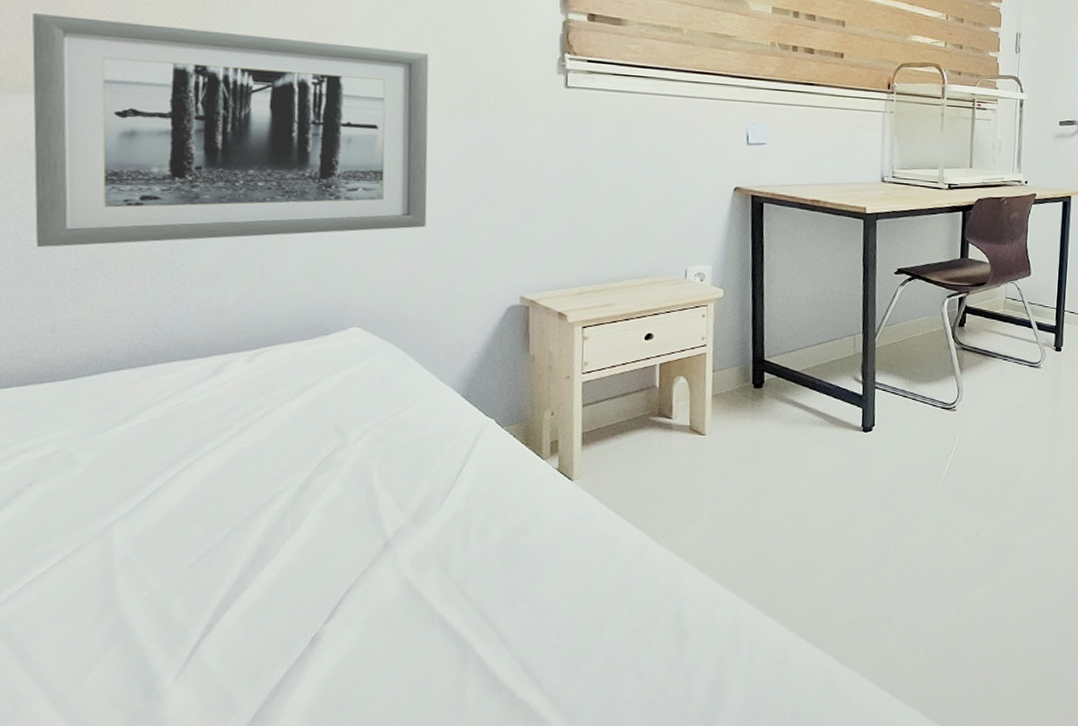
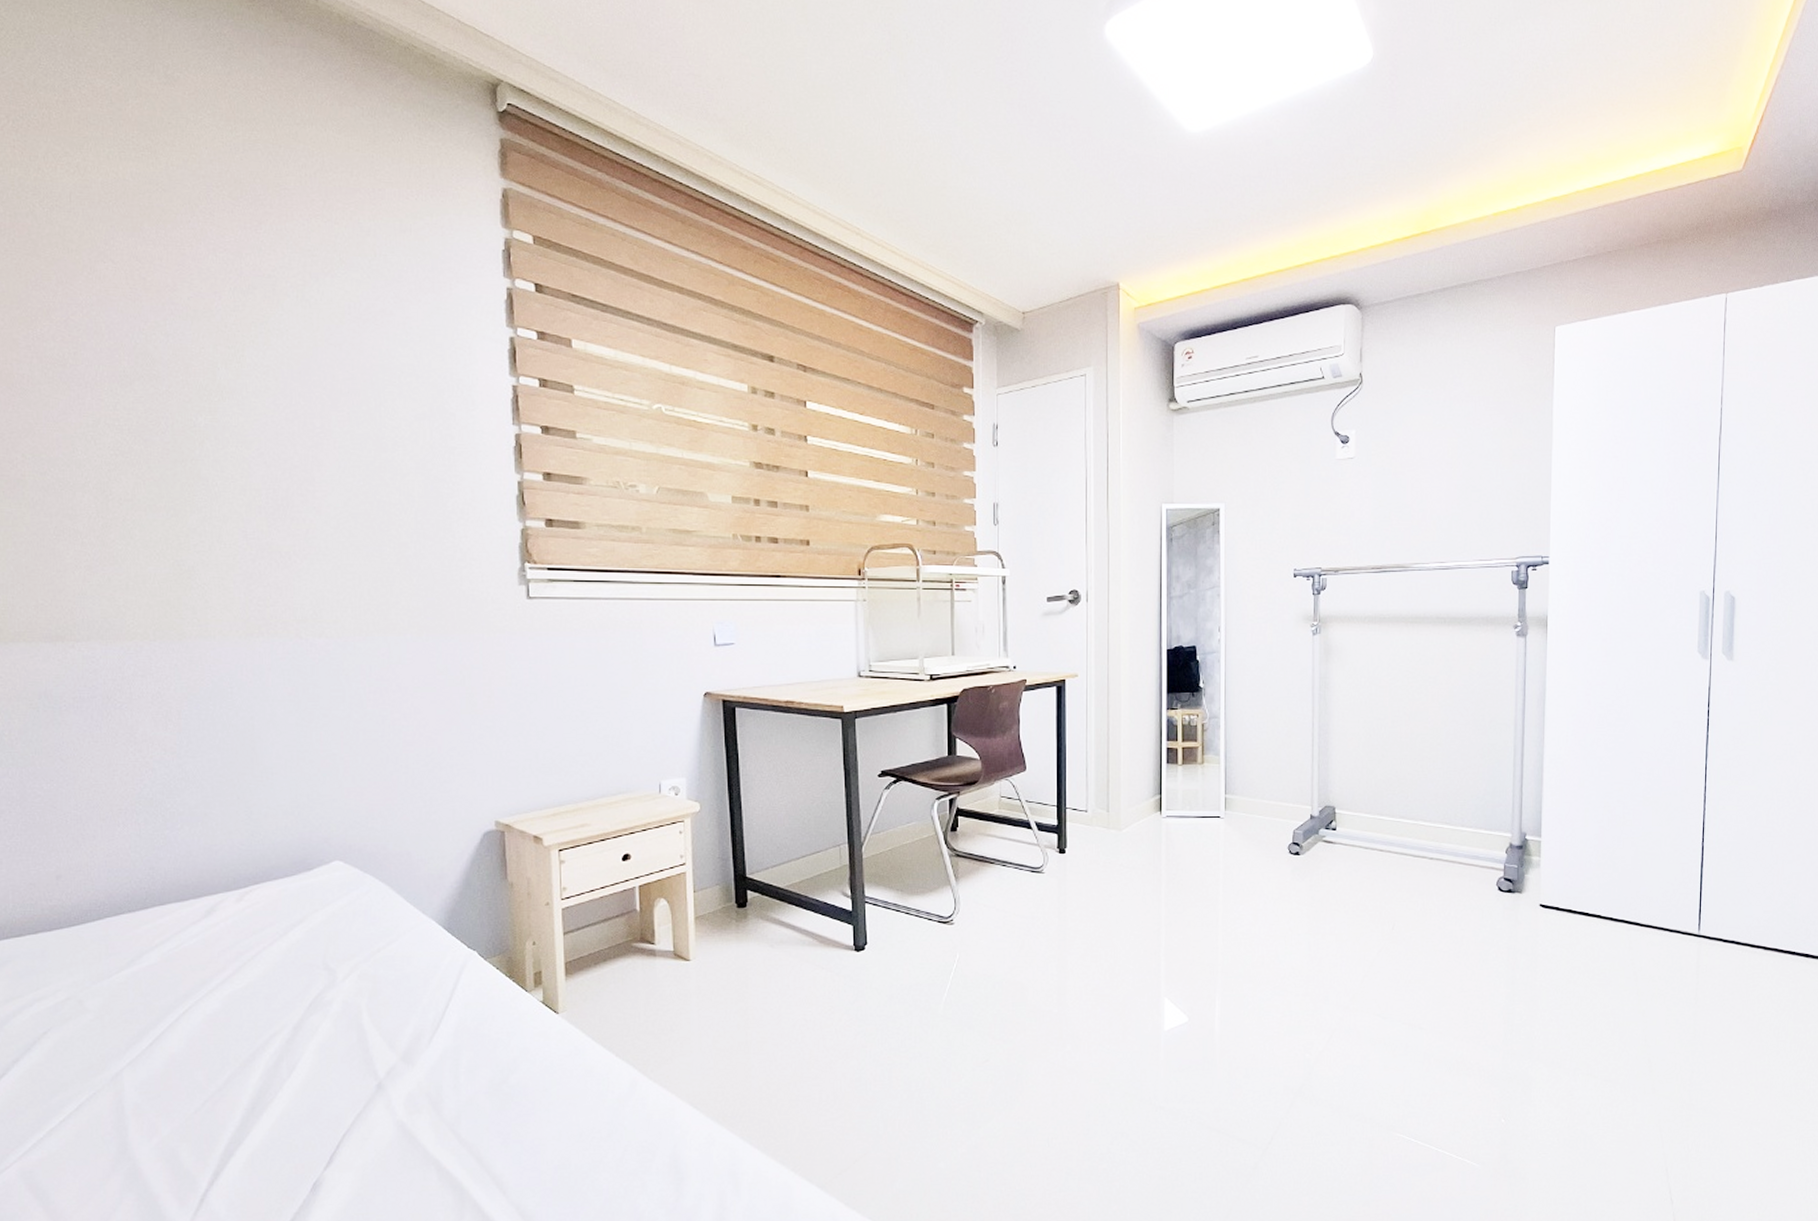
wall art: present [32,13,429,247] -> none [25,562,400,794]

